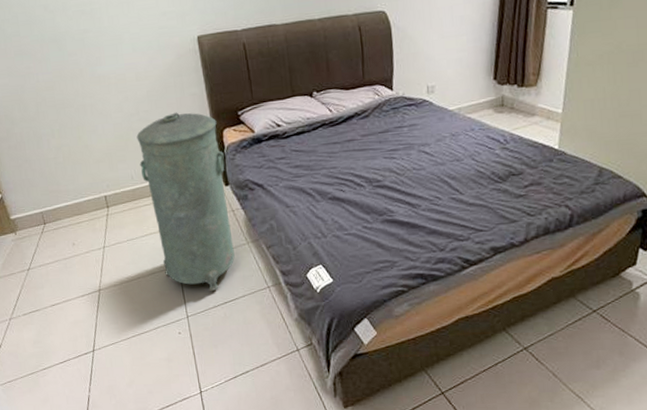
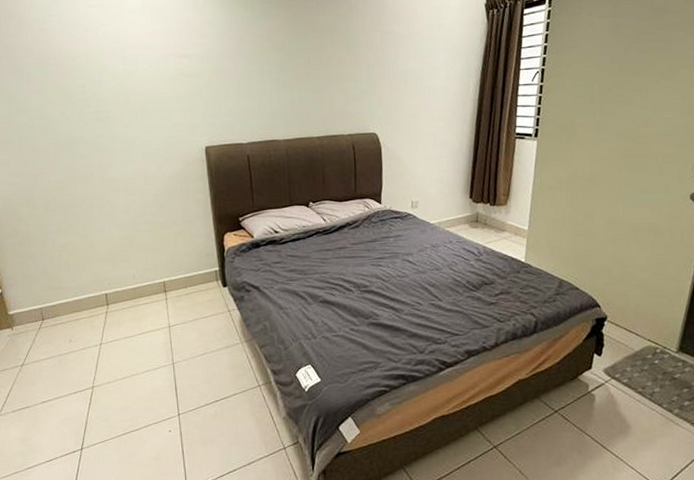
trash can: present [136,112,235,292] -> none [141,216,229,390]

